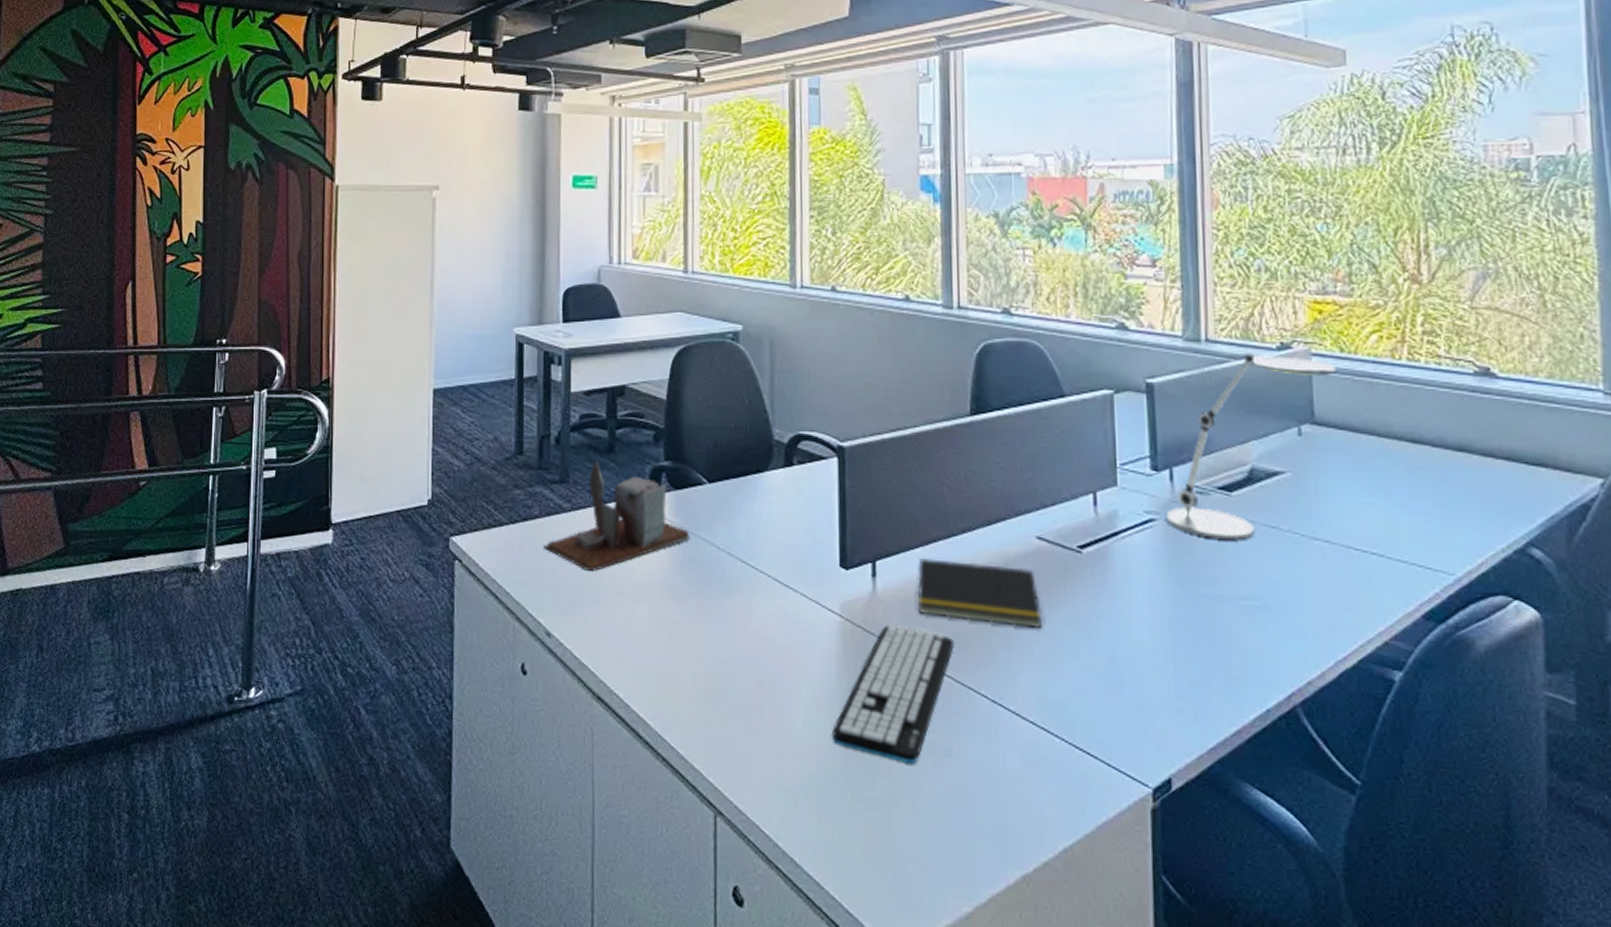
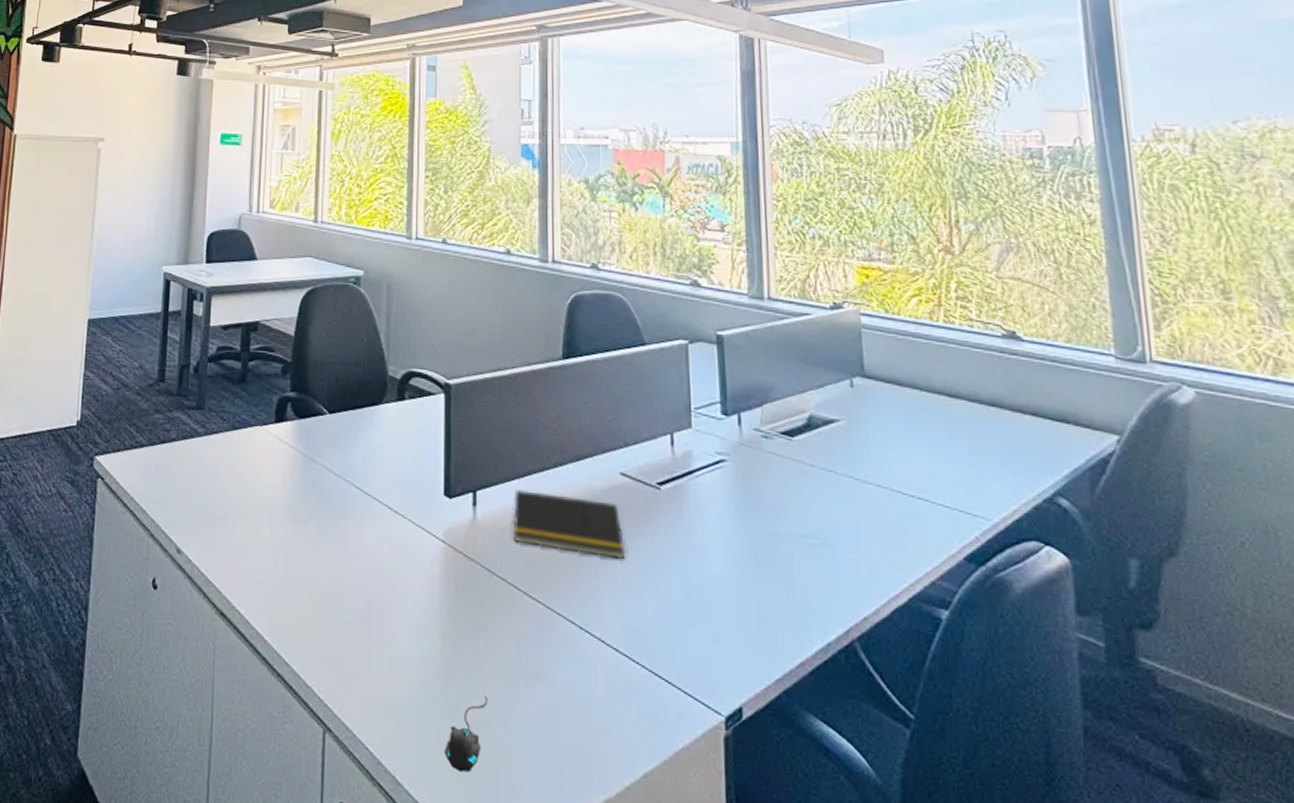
desk organizer: present [543,461,690,571] -> none [178,389,310,493]
keyboard: present [832,624,954,763] -> none [434,551,546,686]
mouse: none [847,775,892,853] -> present [445,696,487,773]
desk lamp: present [1167,352,1337,540] -> none [736,310,883,481]

